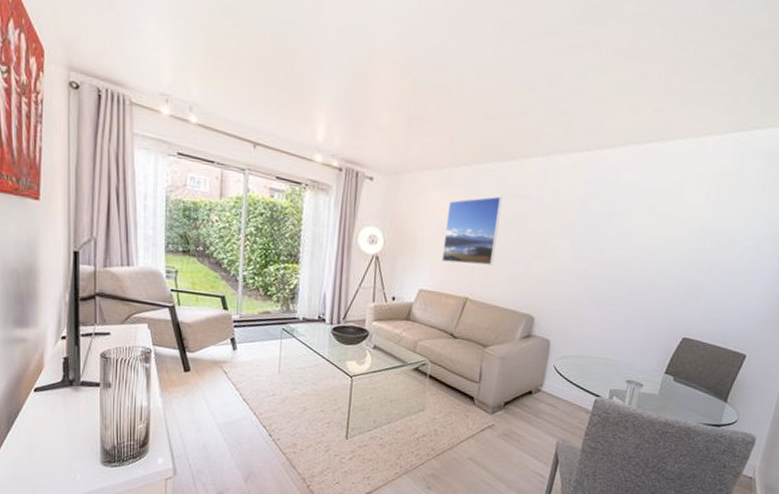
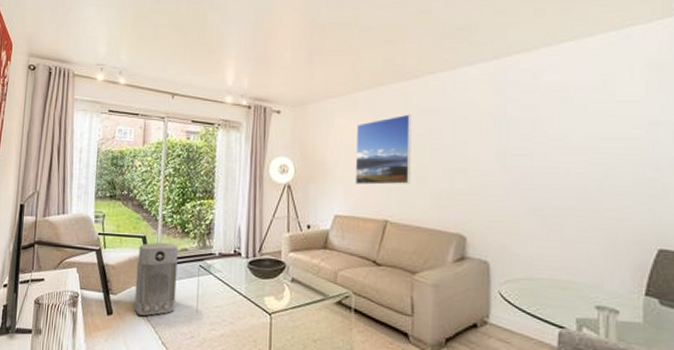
air purifier: none [213,303,260,374] -> present [134,242,178,316]

